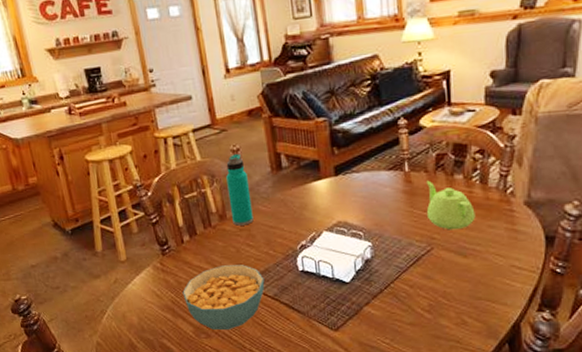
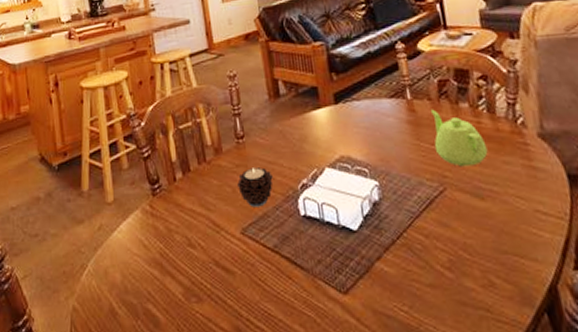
cereal bowl: present [182,265,265,330] -> none [172,208,264,291]
water bottle: present [226,153,254,226] -> none [222,79,251,161]
candle: none [241,231,275,264] -> present [237,167,274,207]

